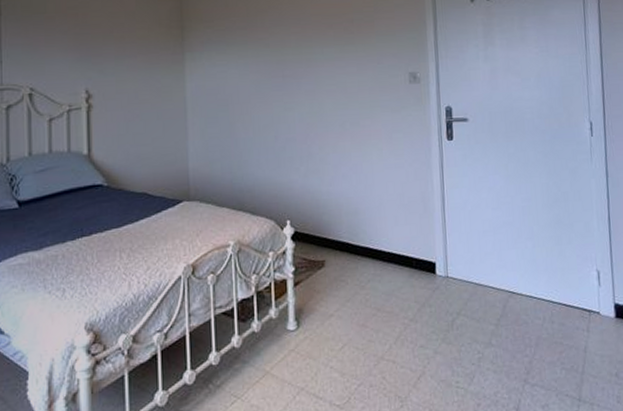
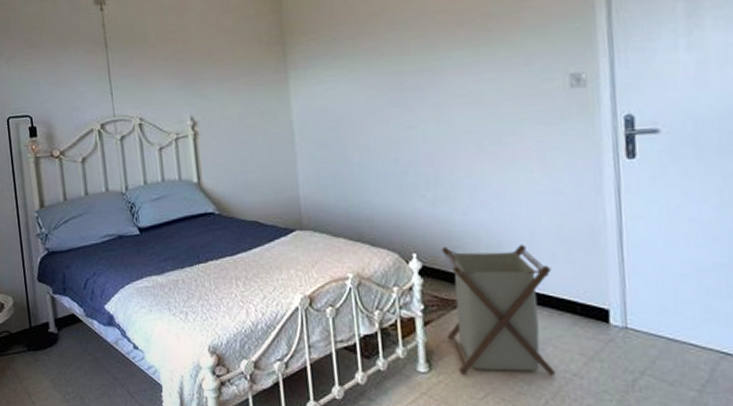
laundry basket: none [310,210,397,329] -> present [441,244,555,376]

